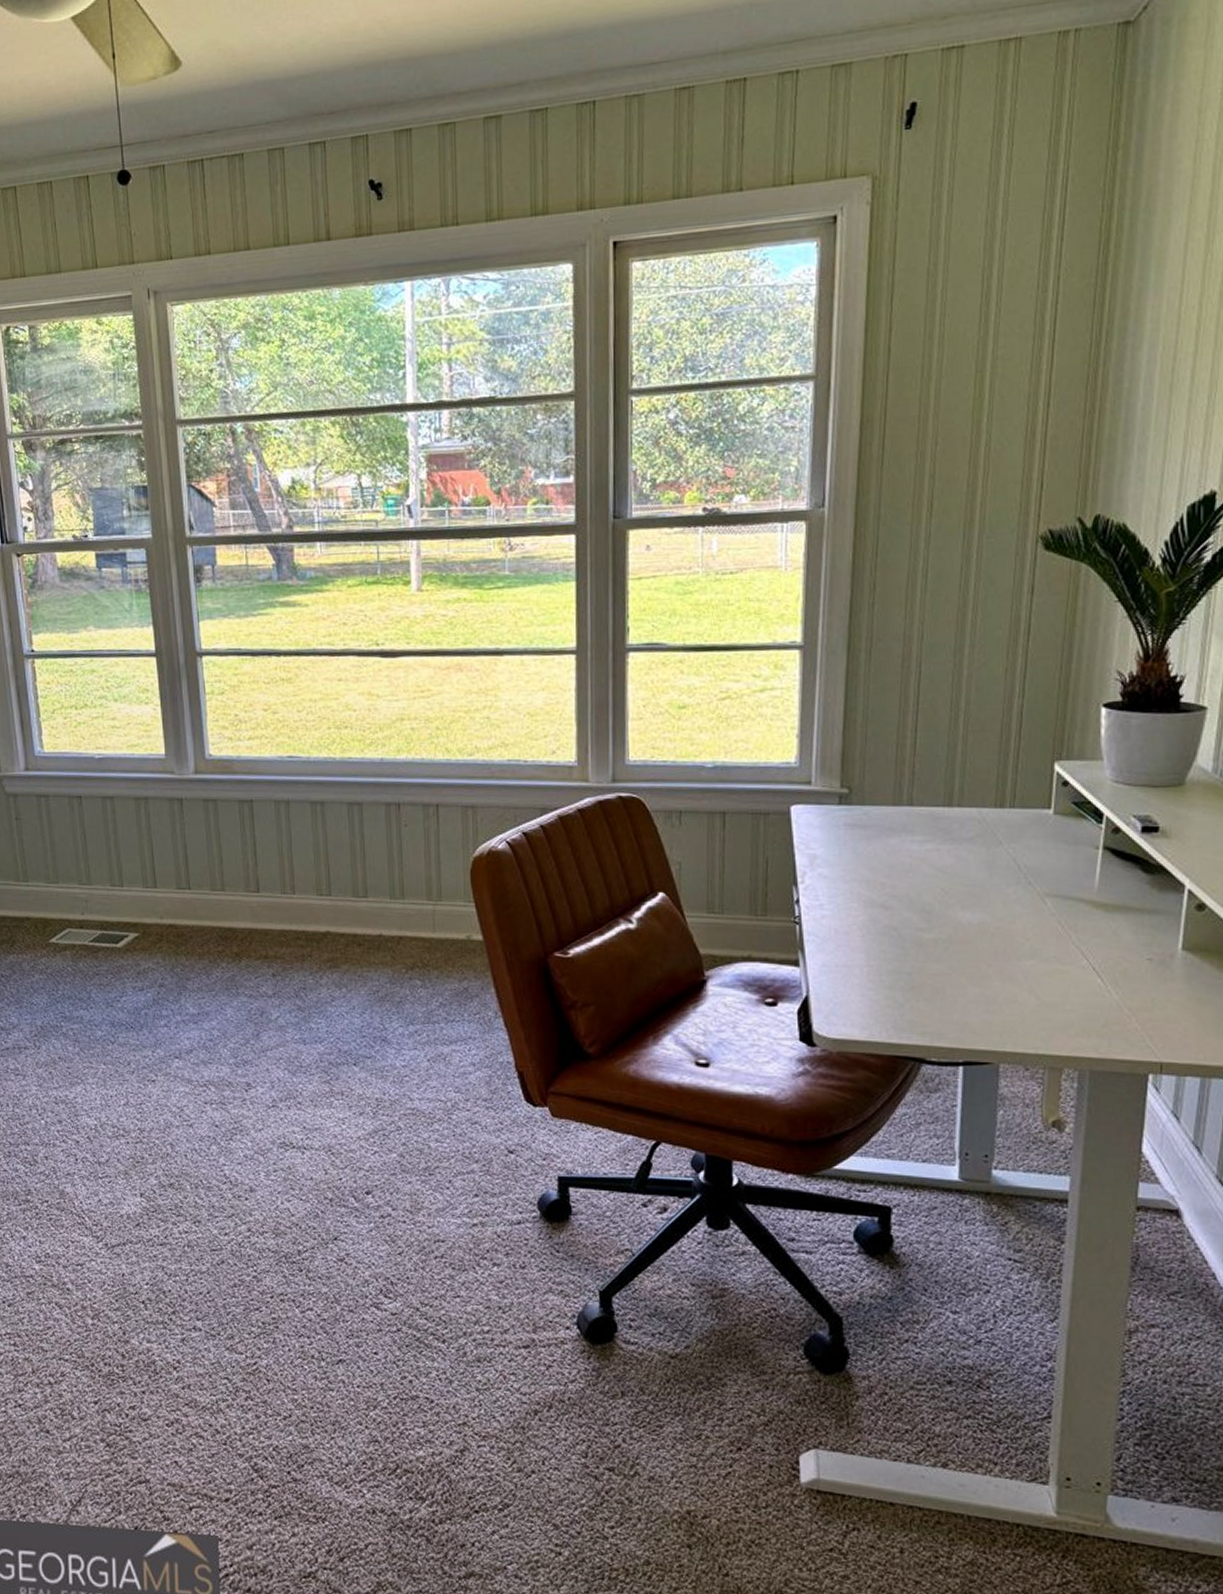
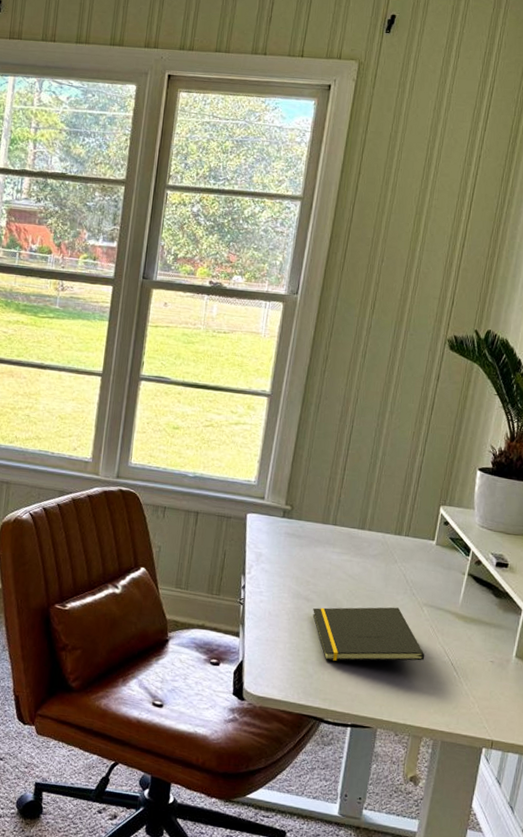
notepad: none [894,903,1055,984] -> present [312,607,425,661]

